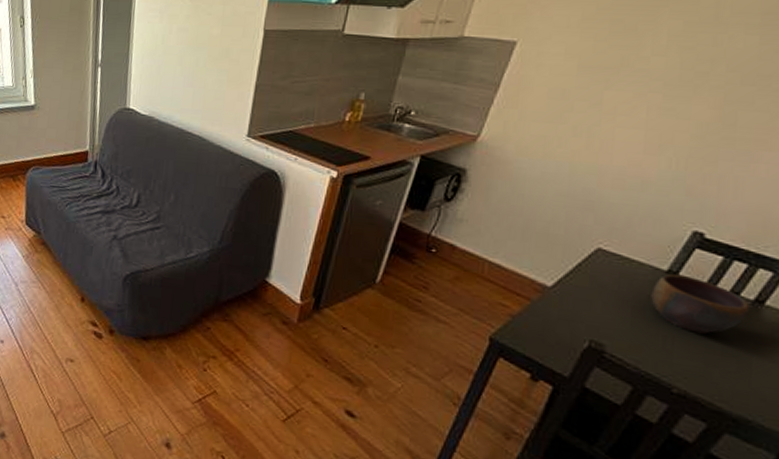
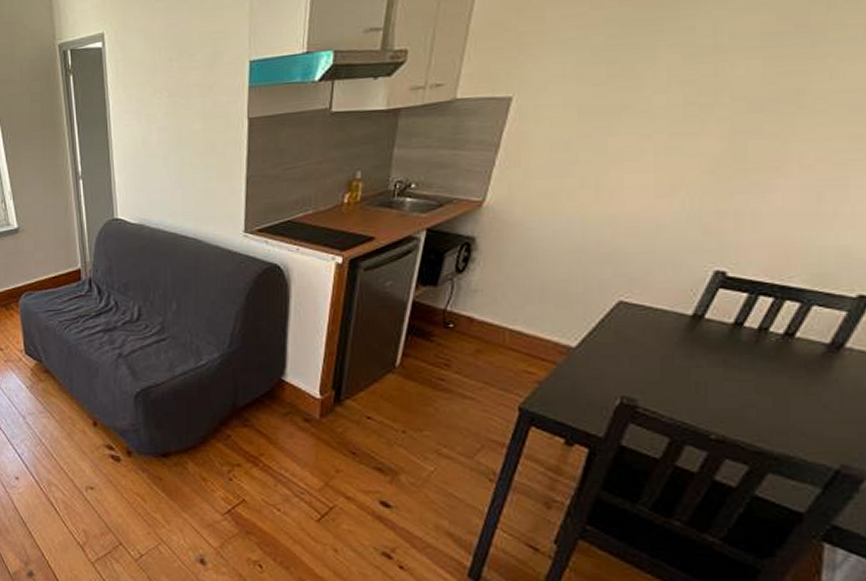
bowl: present [651,273,750,334] -> none [678,317,781,375]

